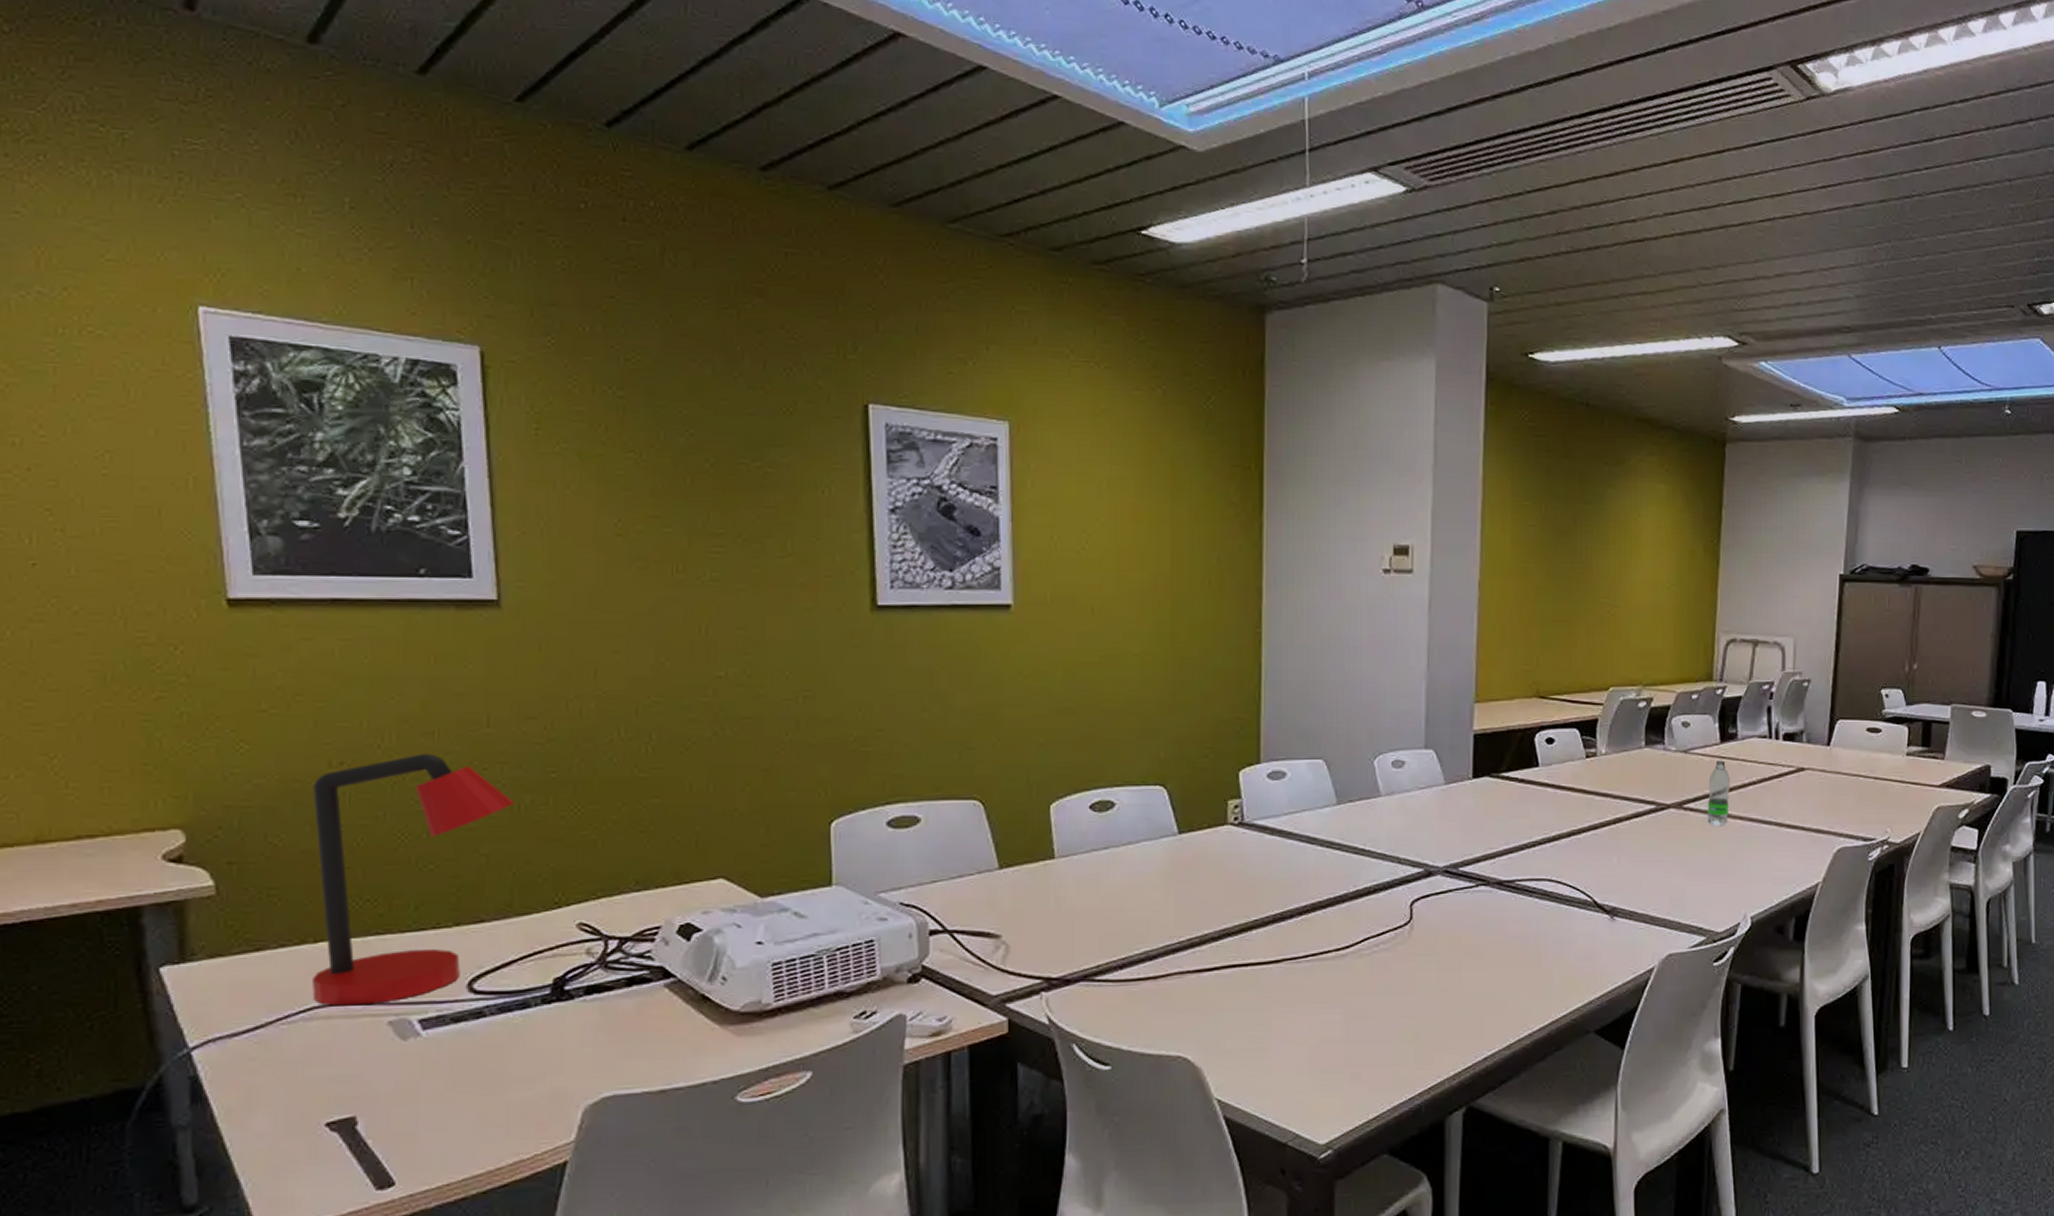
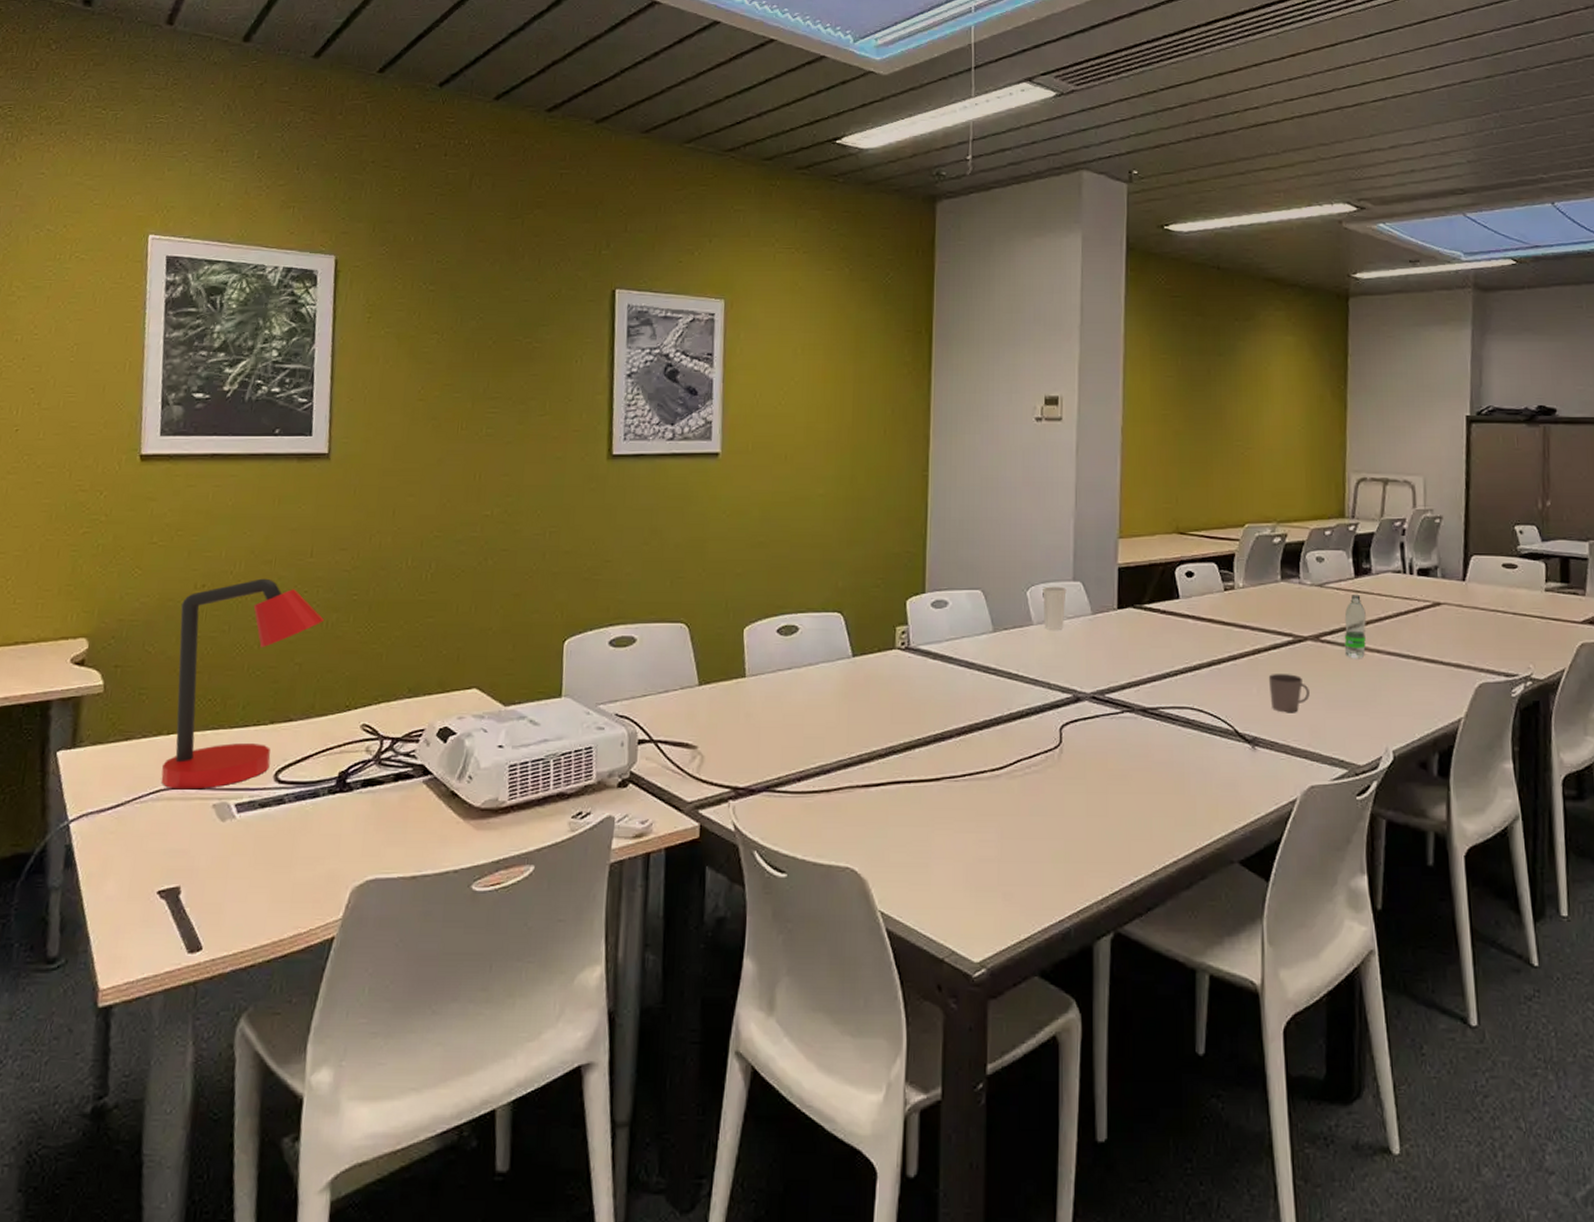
cup: none [1391,755,1418,803] -> present [1043,586,1067,631]
cup: none [1629,843,1670,882] -> present [1268,674,1310,713]

